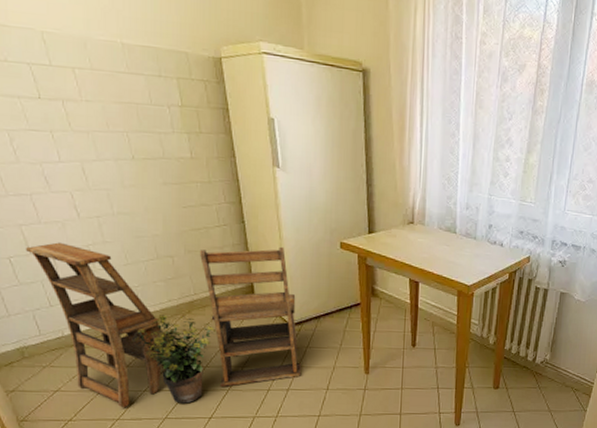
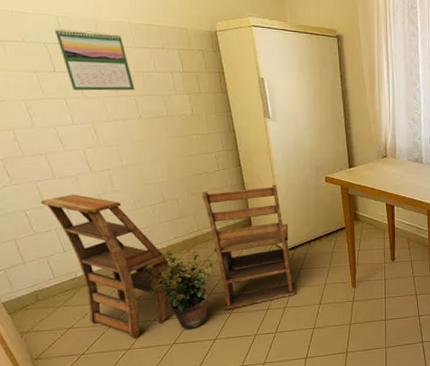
calendar: none [39,47,128,126] -> present [54,29,135,91]

